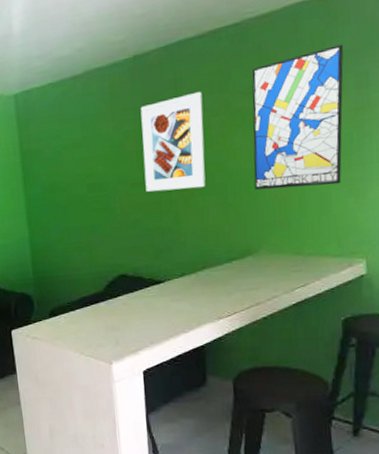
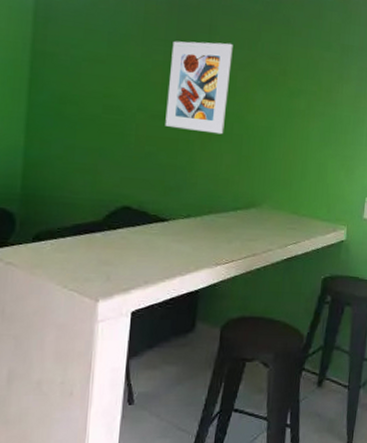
wall art: present [252,44,344,190] -> none [267,37,353,158]

